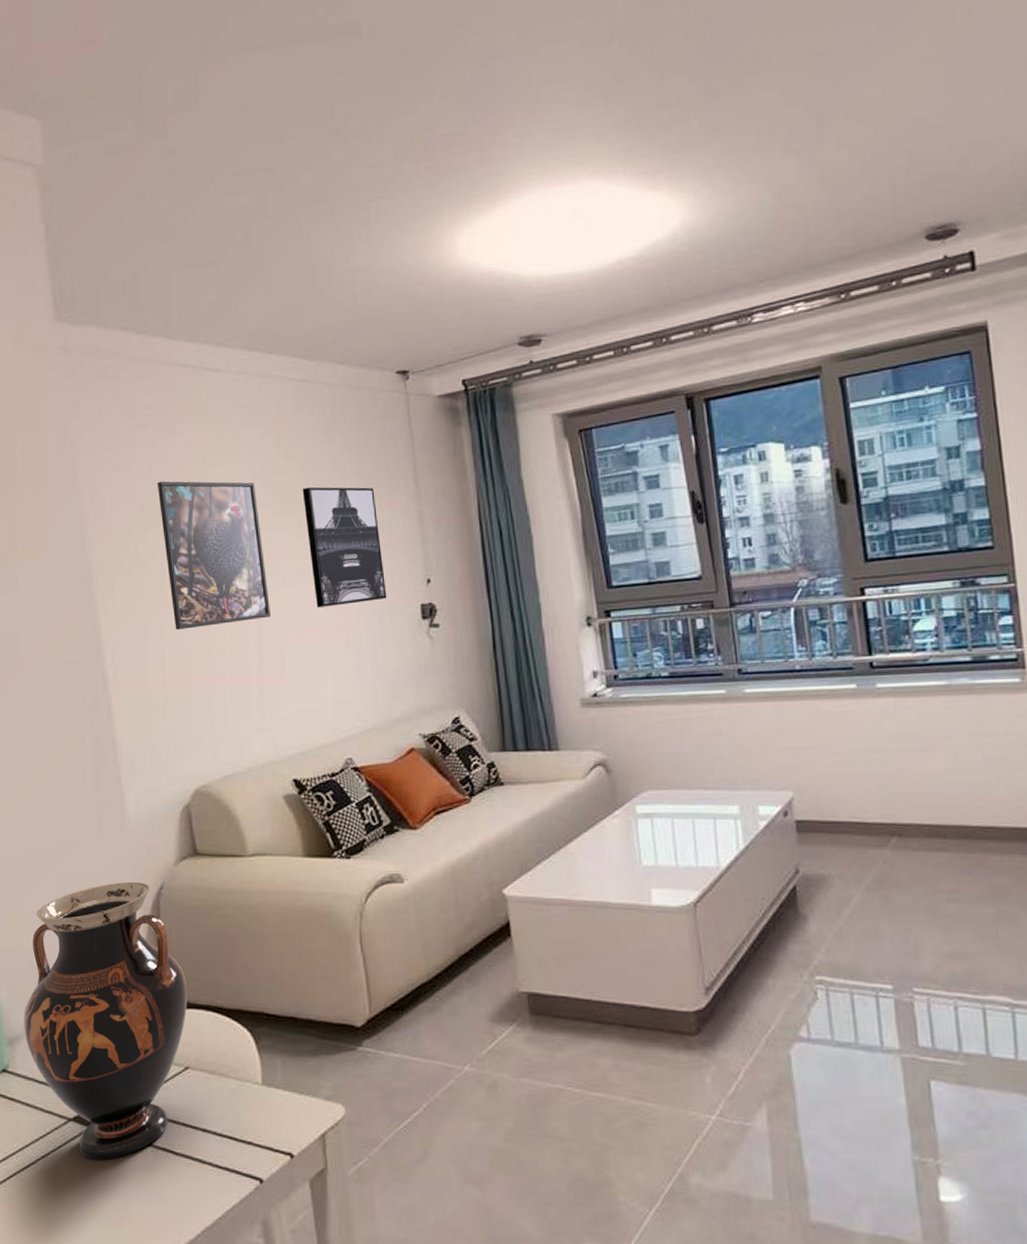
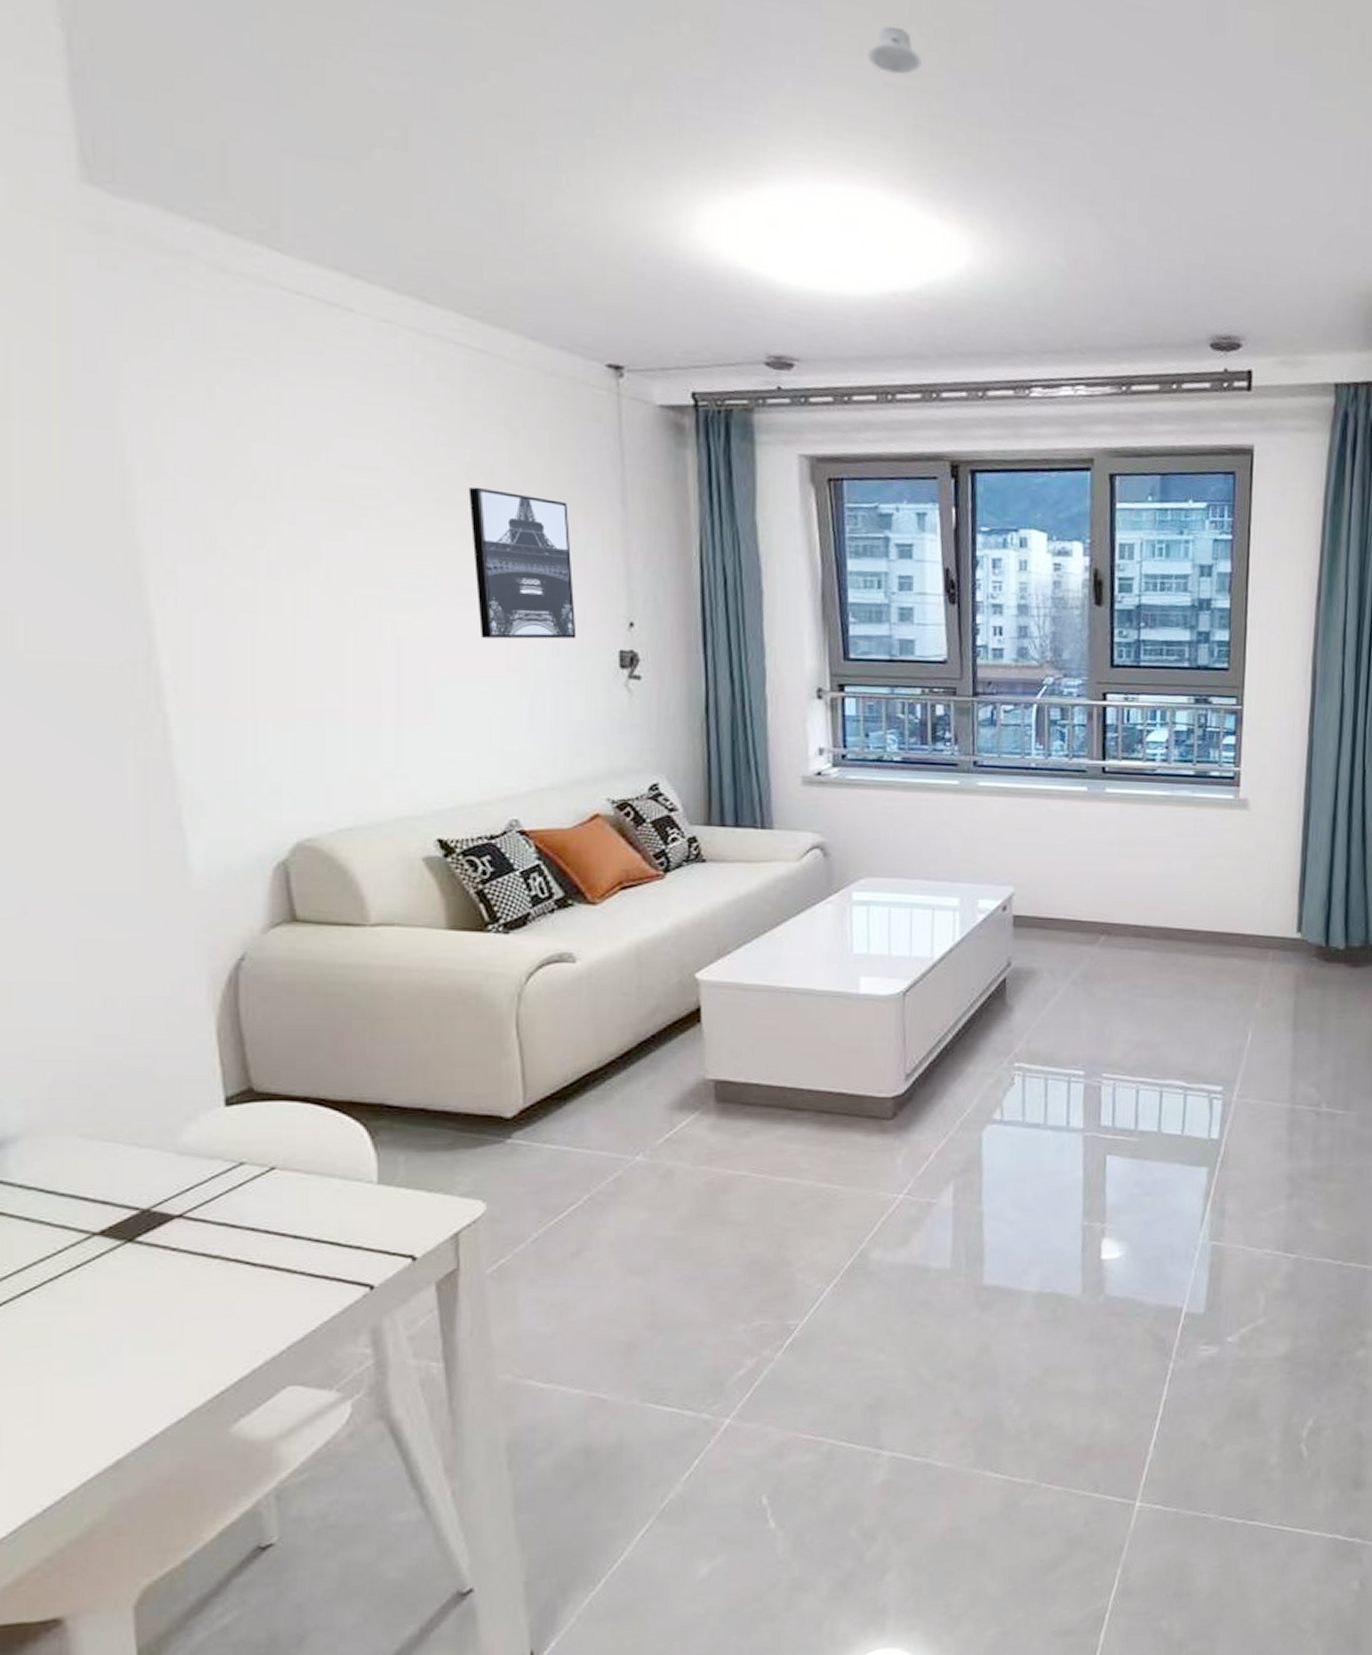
vase: present [24,881,188,1160] -> none [21,950,277,1278]
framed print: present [157,481,272,631] -> none [250,442,417,643]
recessed light: none [579,46,624,85] -> present [867,25,922,75]

